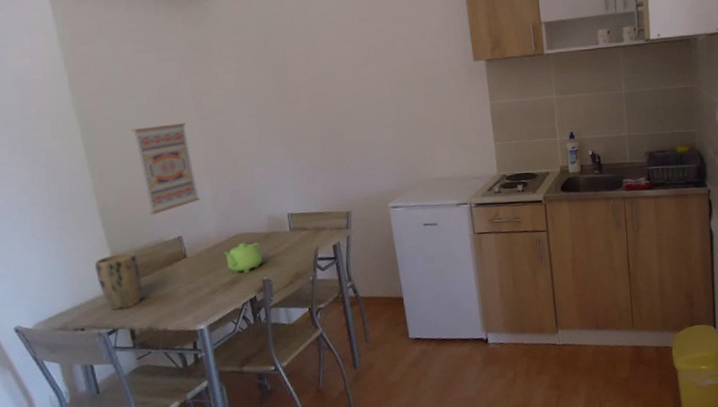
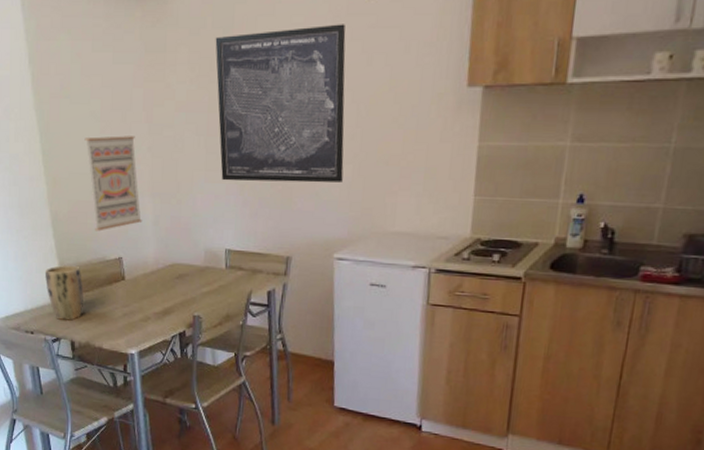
teapot: present [222,242,263,274] -> none [157,273,196,306]
wall art: none [256,19,387,154] -> present [215,24,346,183]

